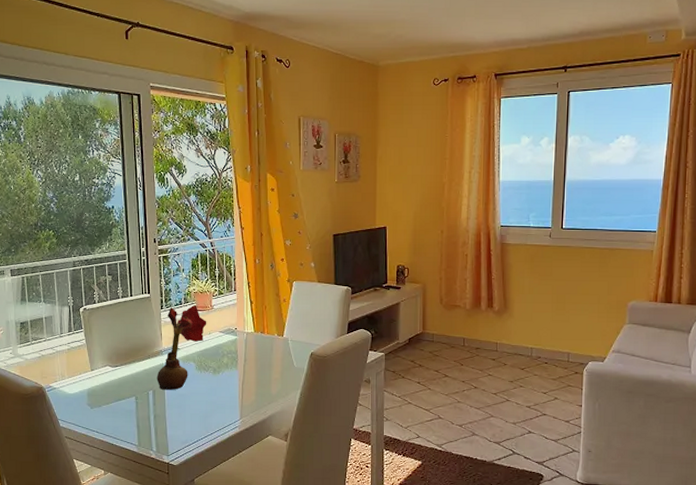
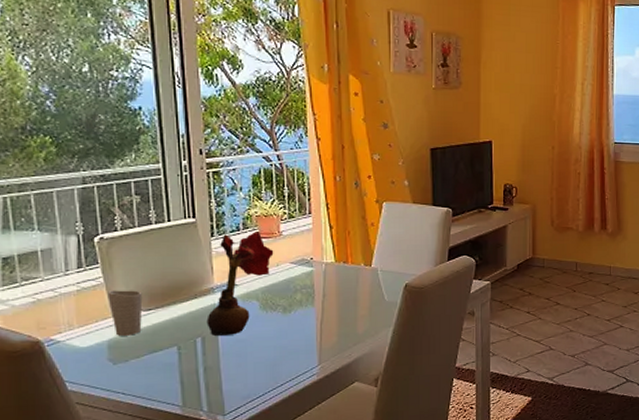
cup: none [88,350,112,386] -> present [107,290,143,336]

